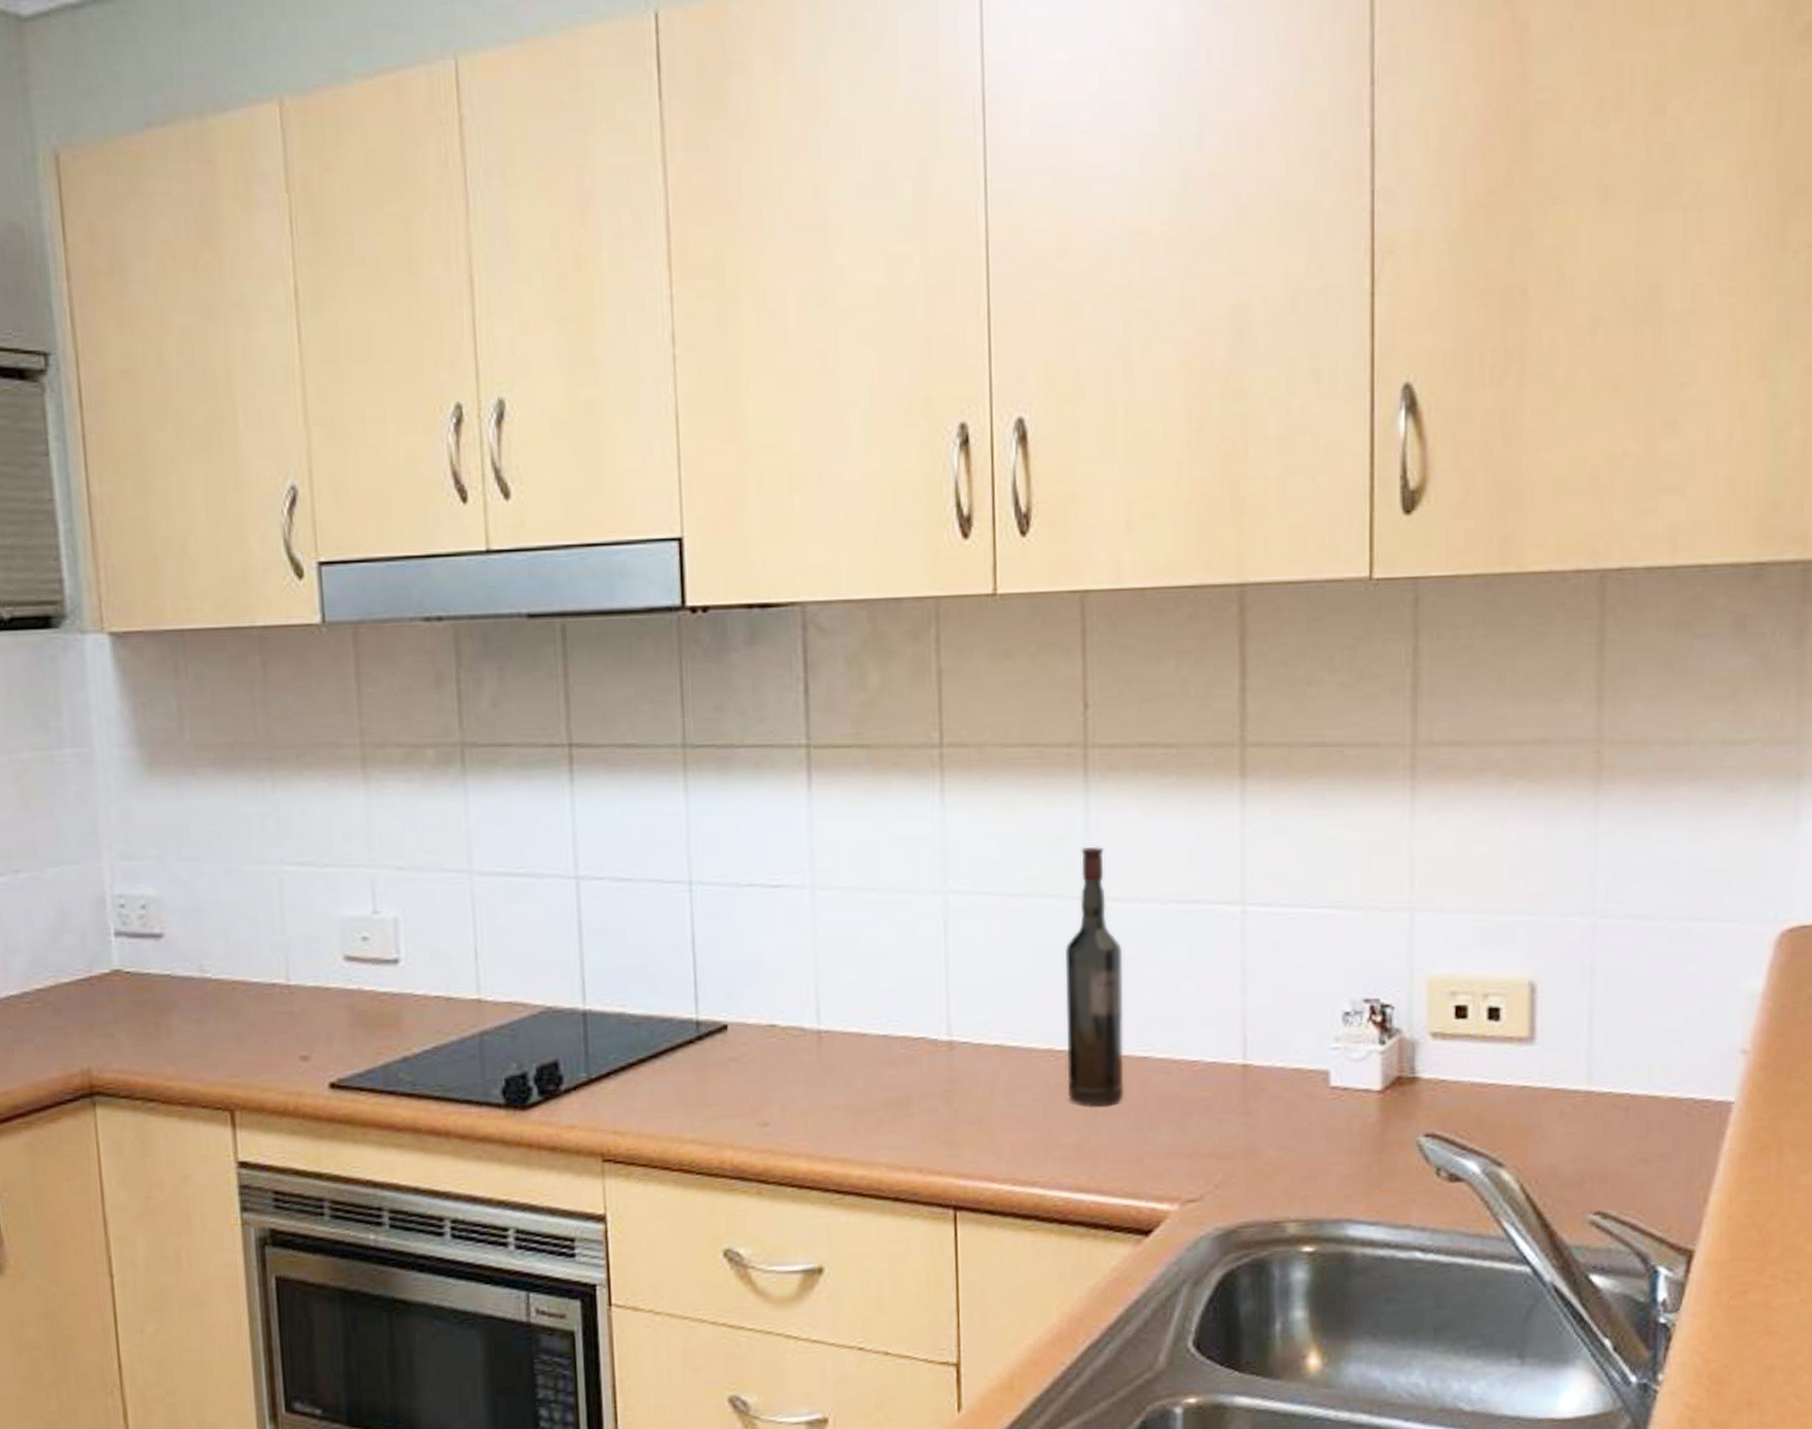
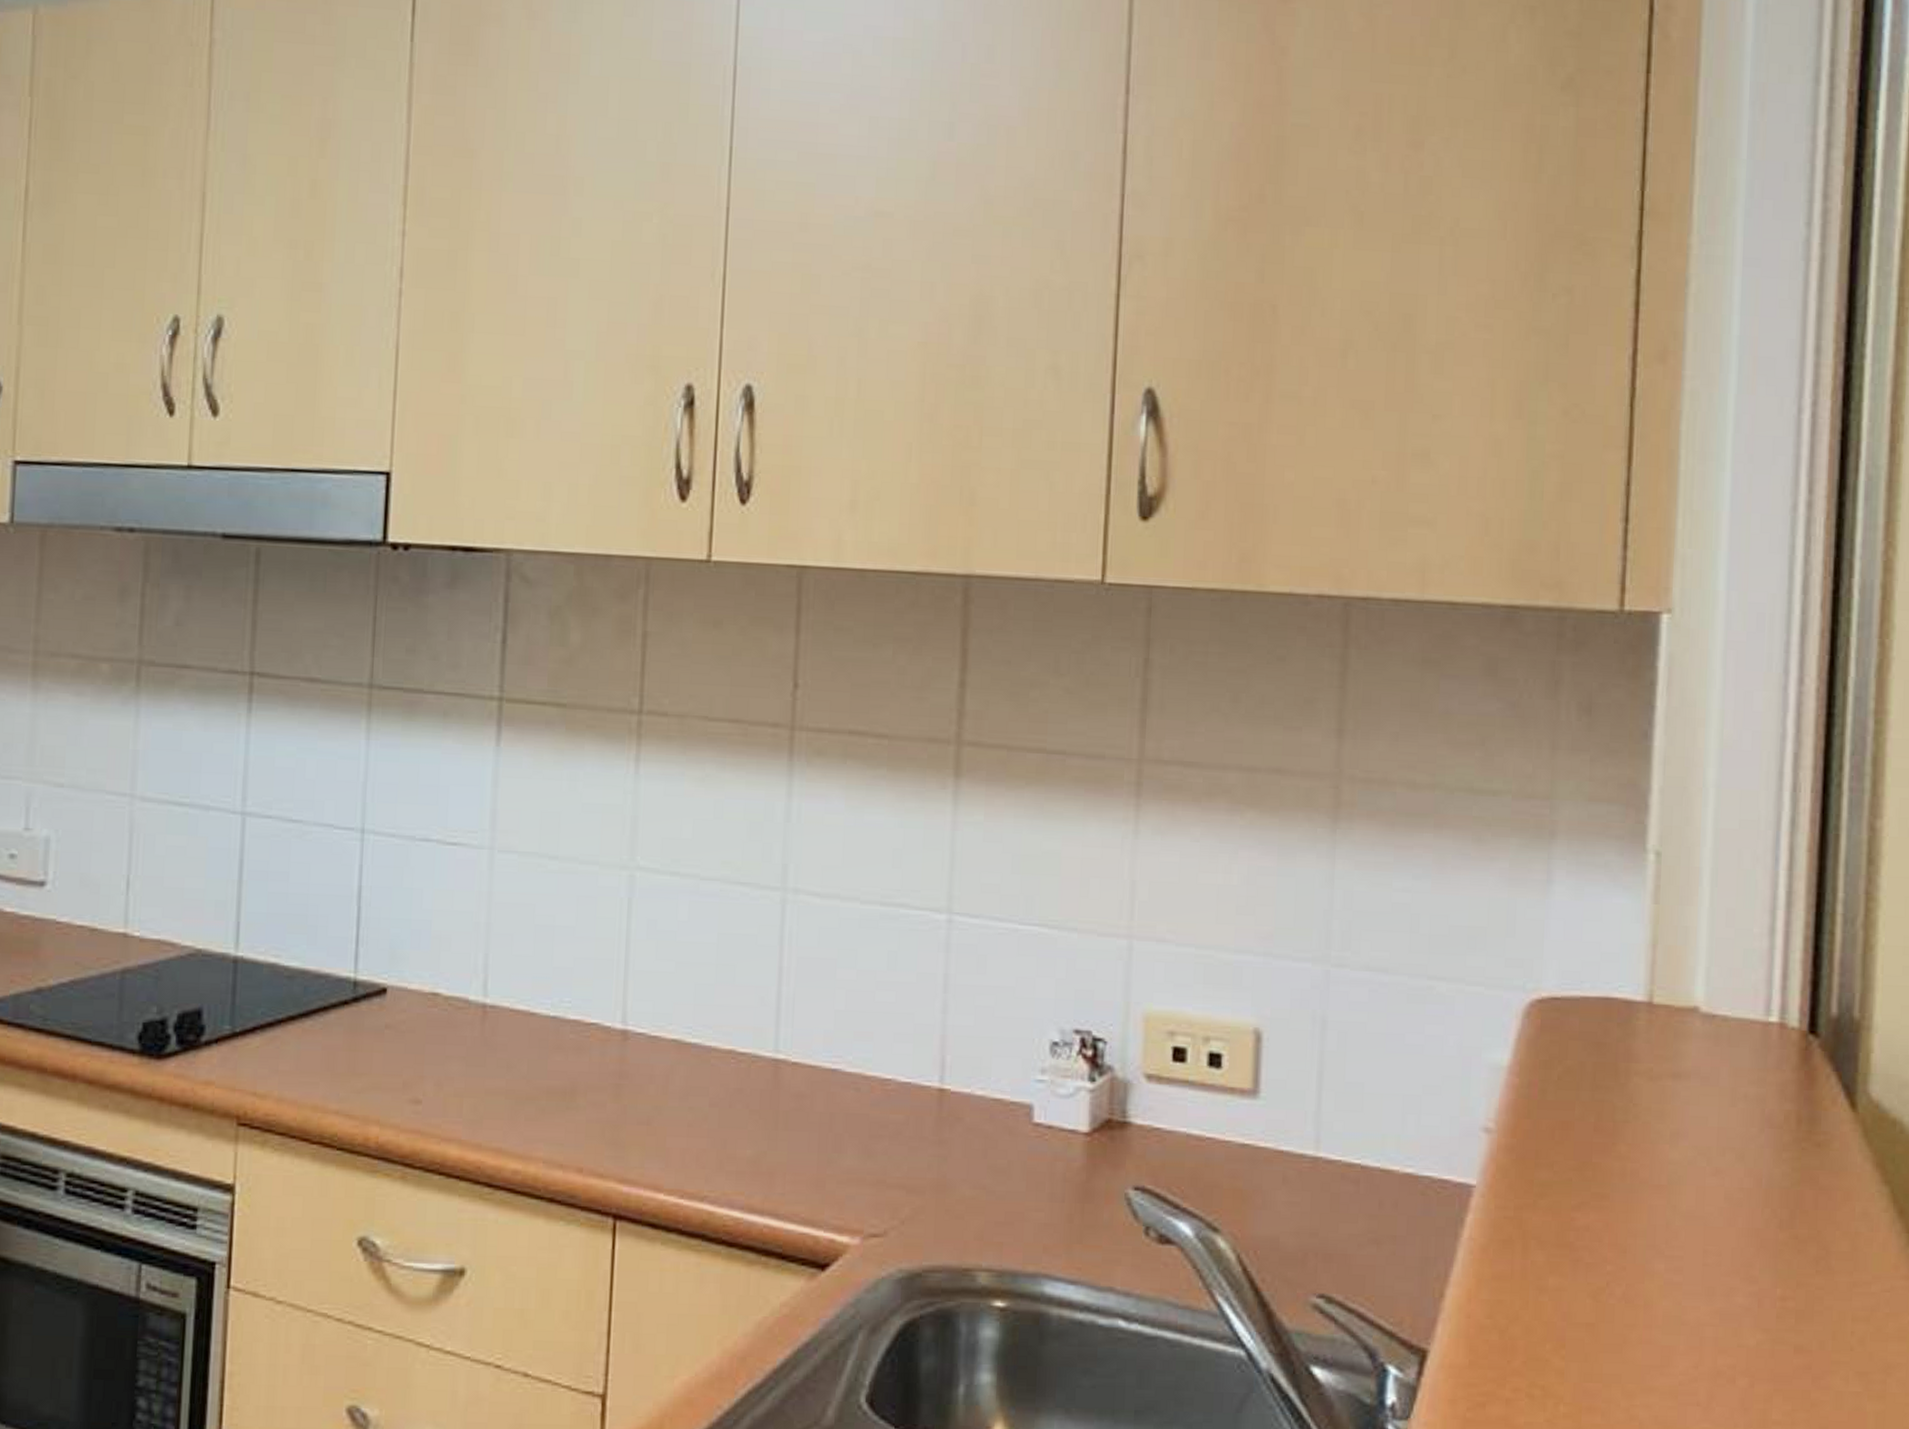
wine bottle: present [1065,846,1124,1106] -> none [747,834,818,1118]

